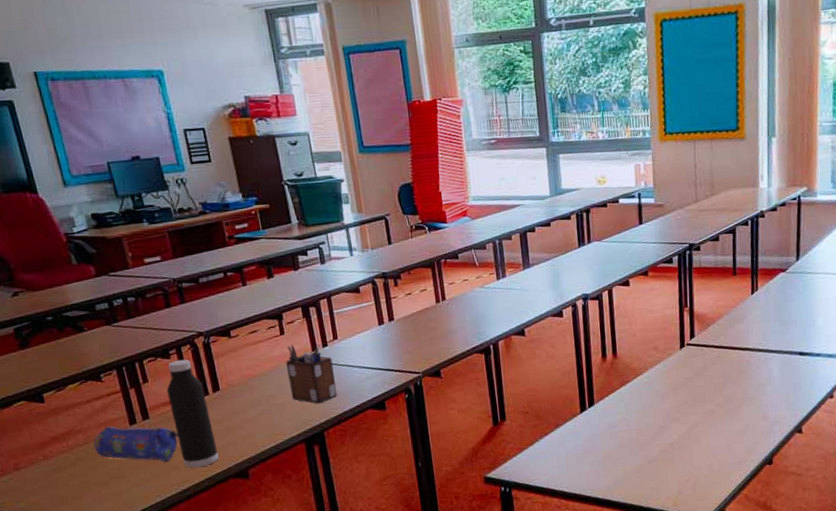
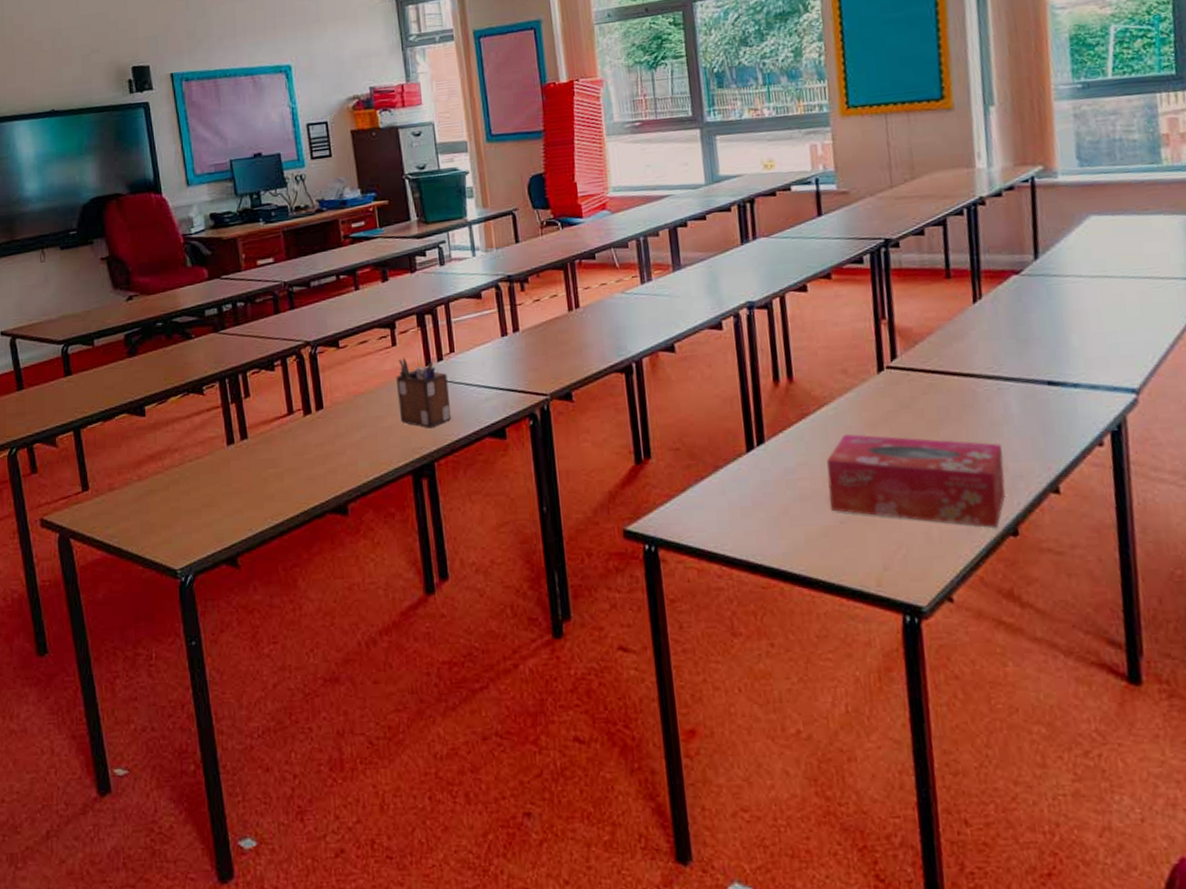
pencil case: present [93,426,179,462] -> none [189,445,276,490]
water bottle: present [166,359,219,468] -> none [268,371,317,499]
tissue box: none [640,395,766,460] -> present [827,433,1006,529]

